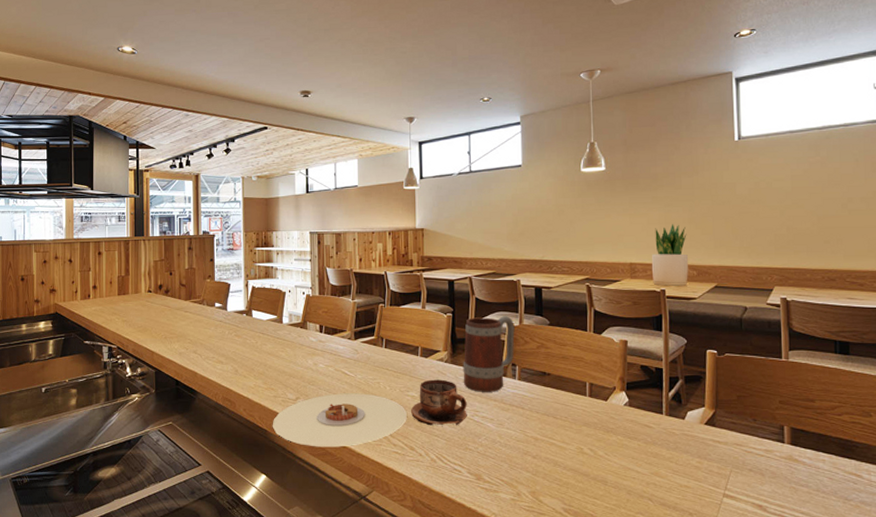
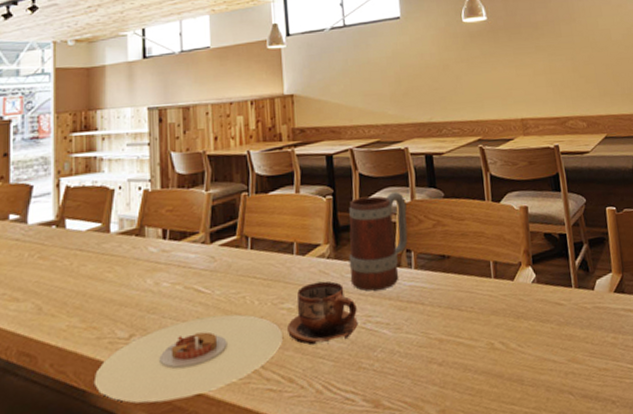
planter: present [651,224,689,286] -> none [541,74,579,141]

